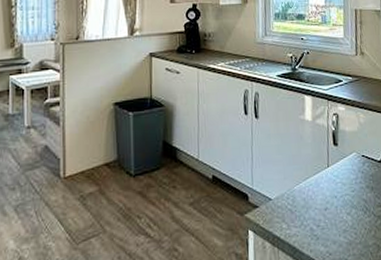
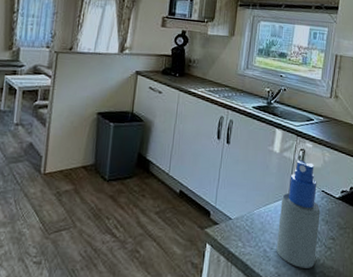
spray bottle: none [321,126,366,243] -> present [276,160,321,268]

